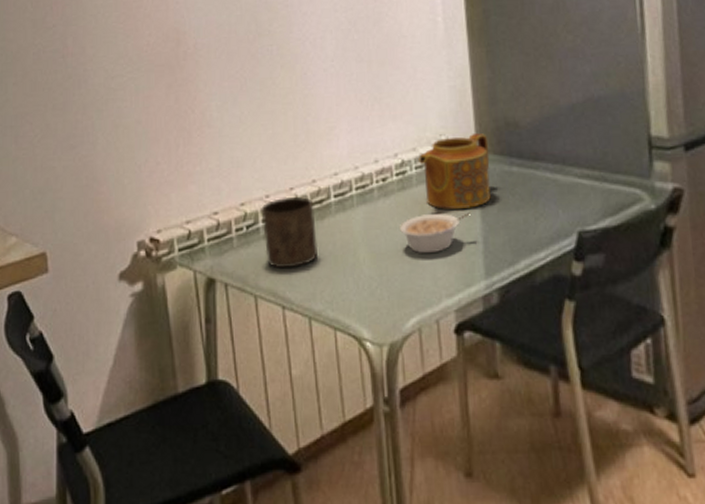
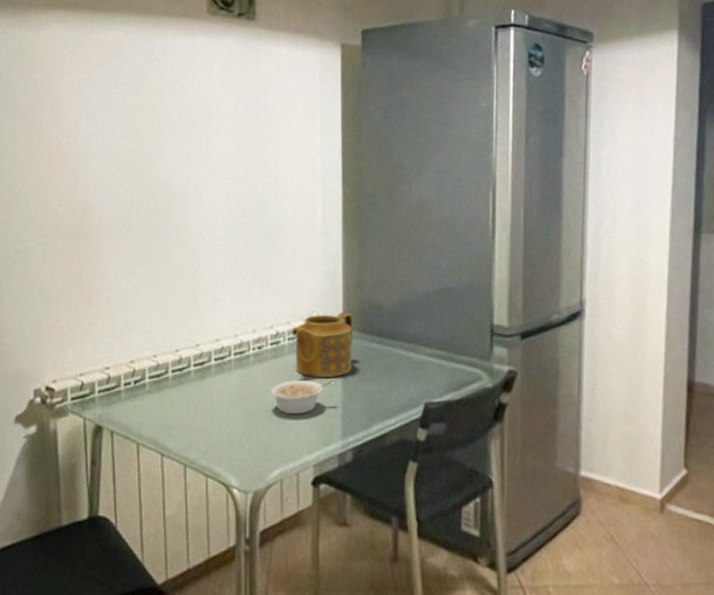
cup: present [261,196,318,269] -> none [148,357,197,421]

